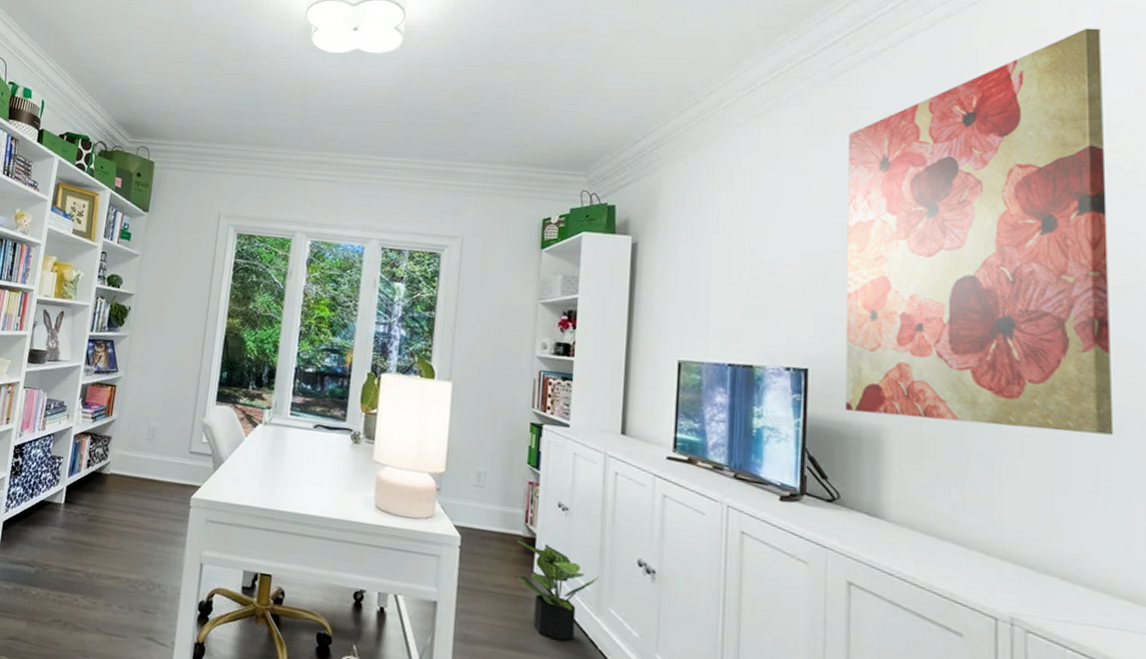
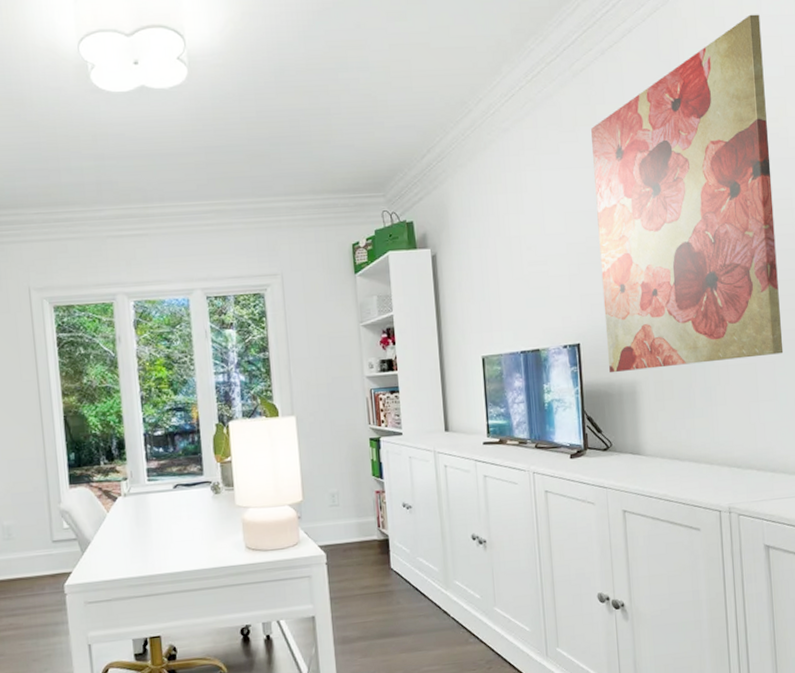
potted plant: present [515,539,599,641] -> none [373,541,443,619]

